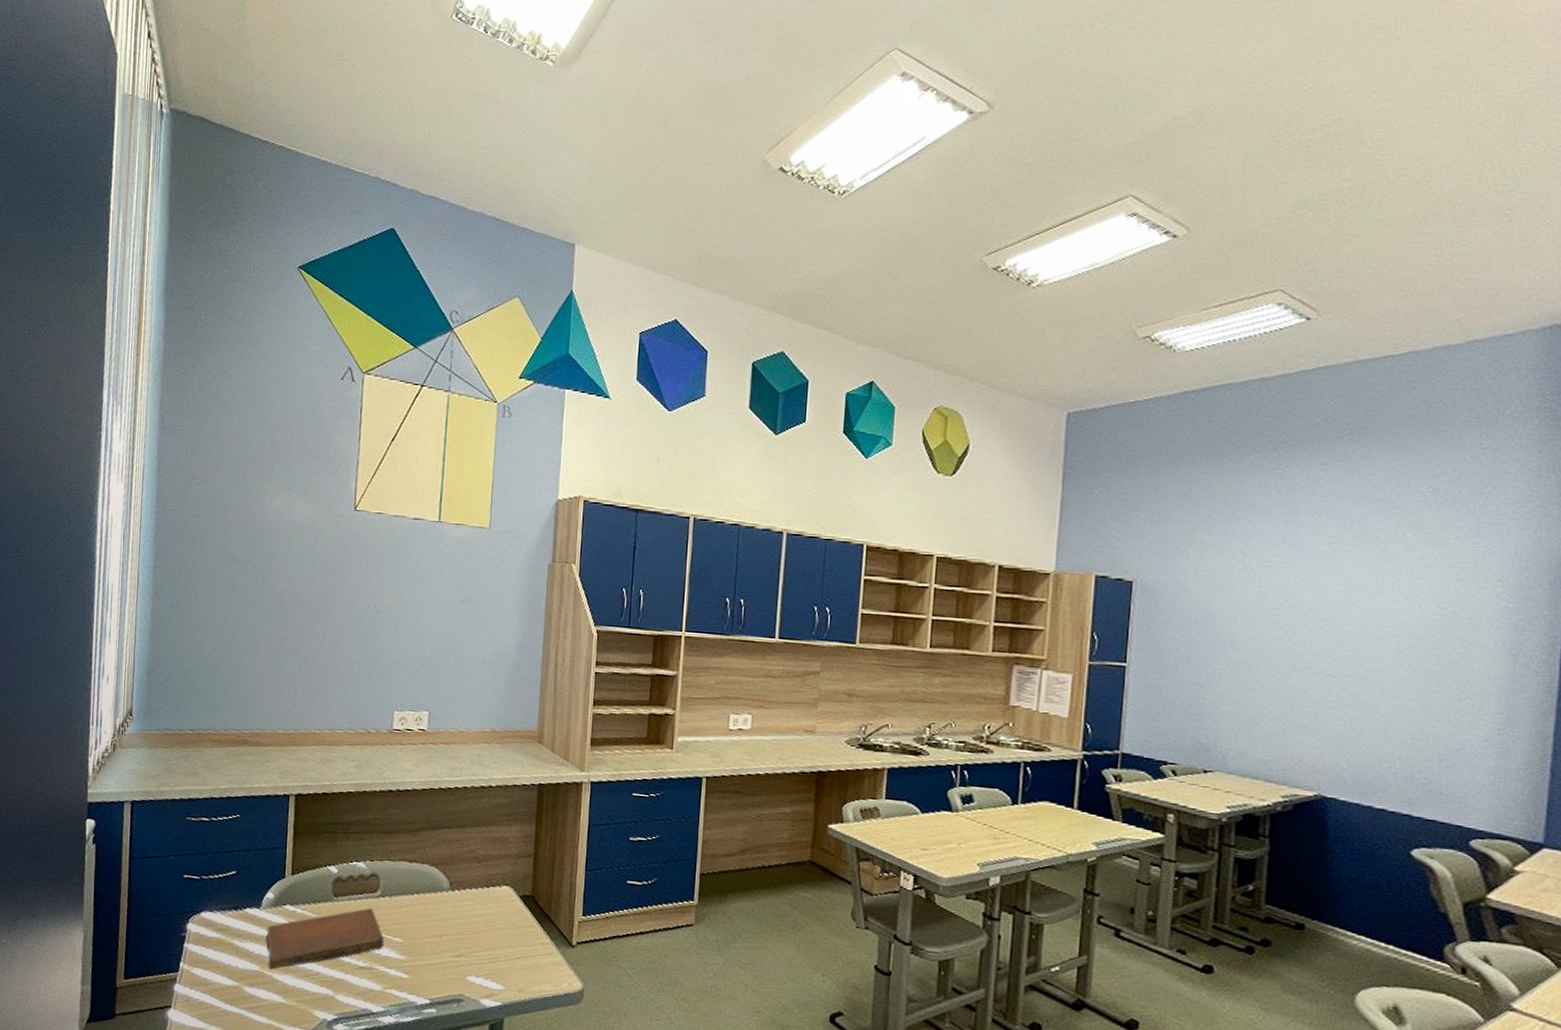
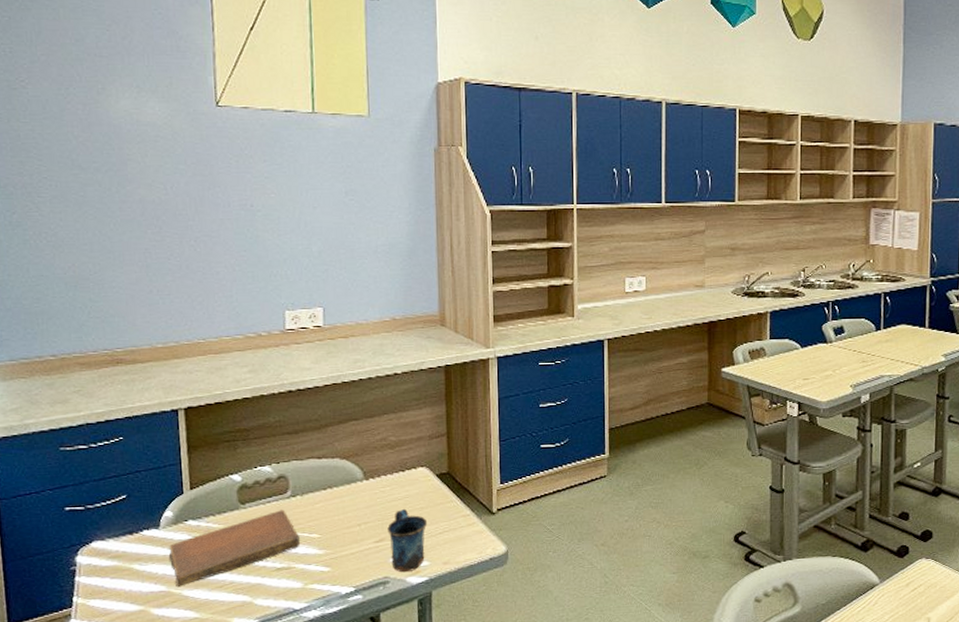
mug: none [467,926,507,994] -> present [387,508,428,573]

